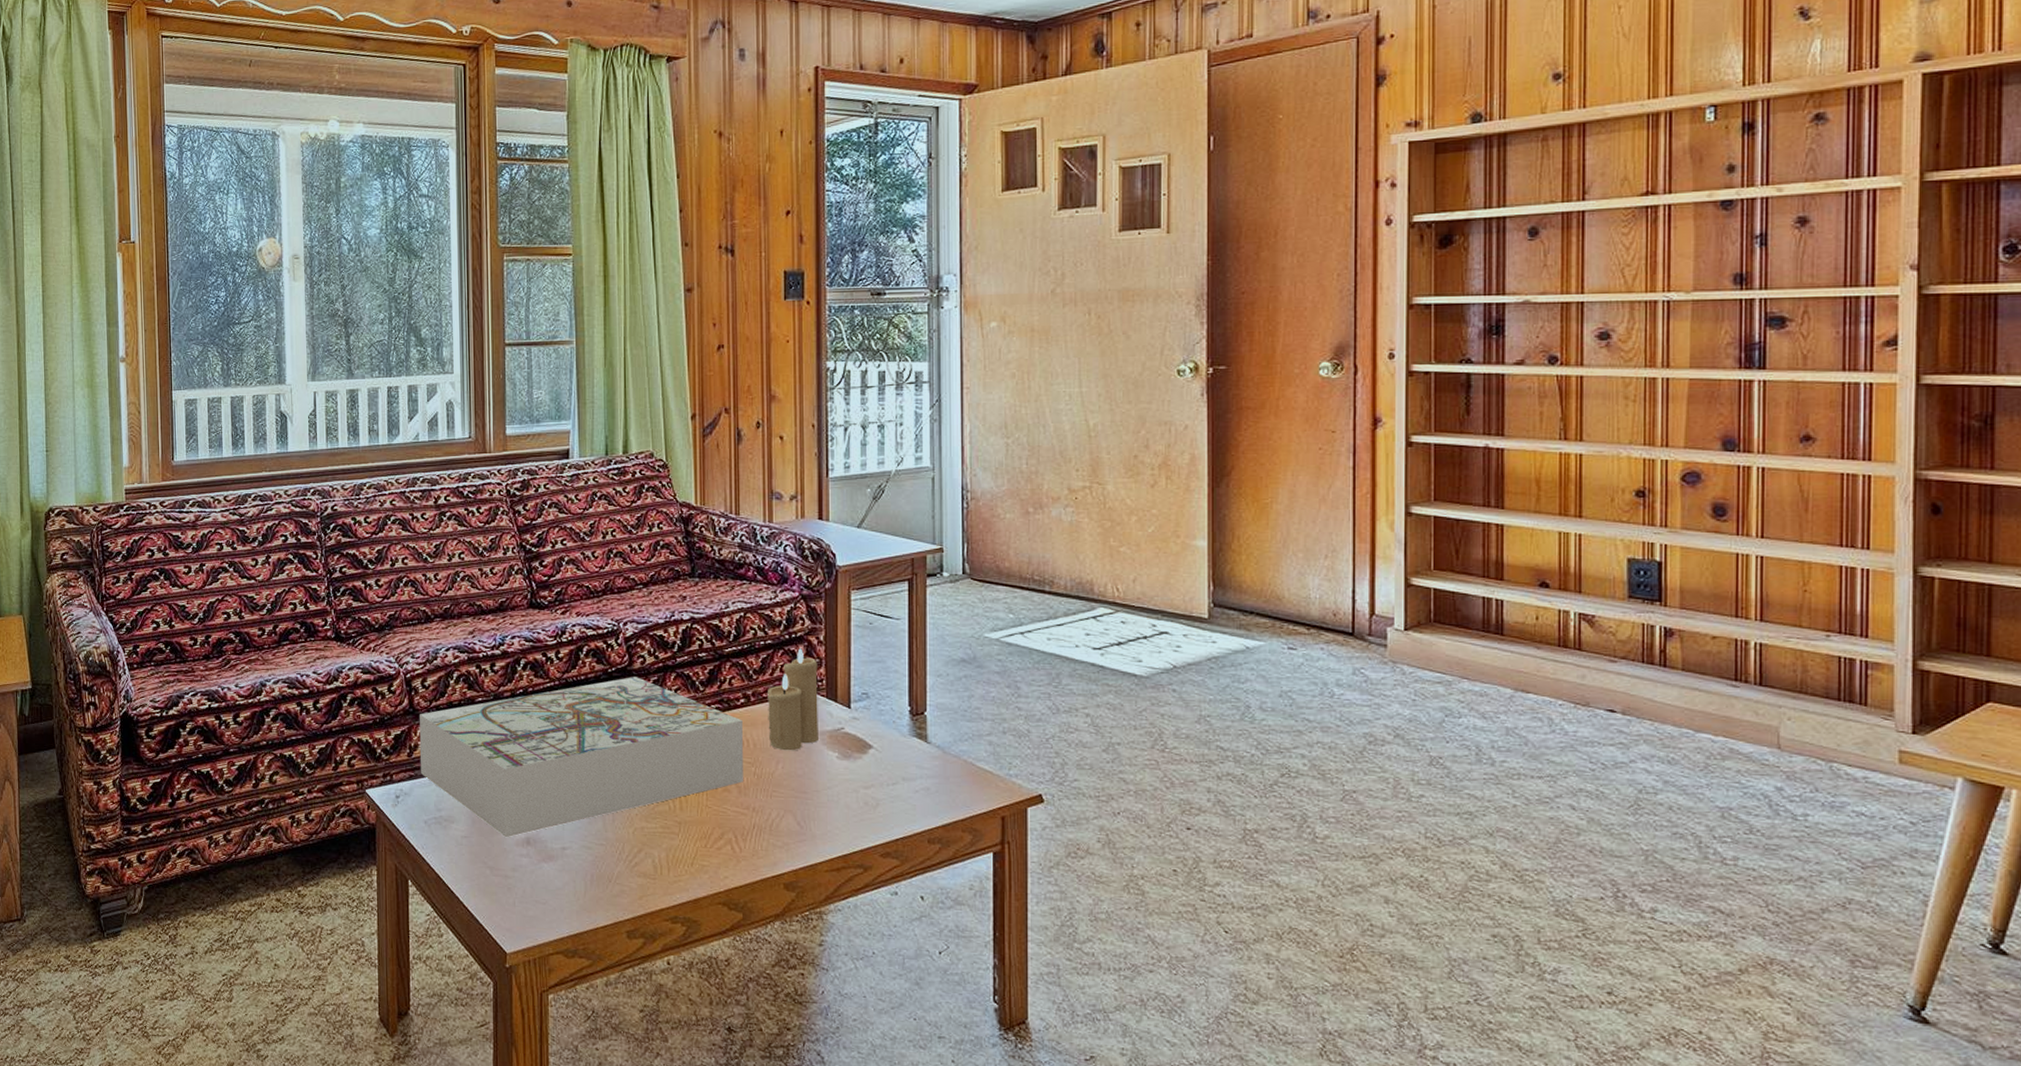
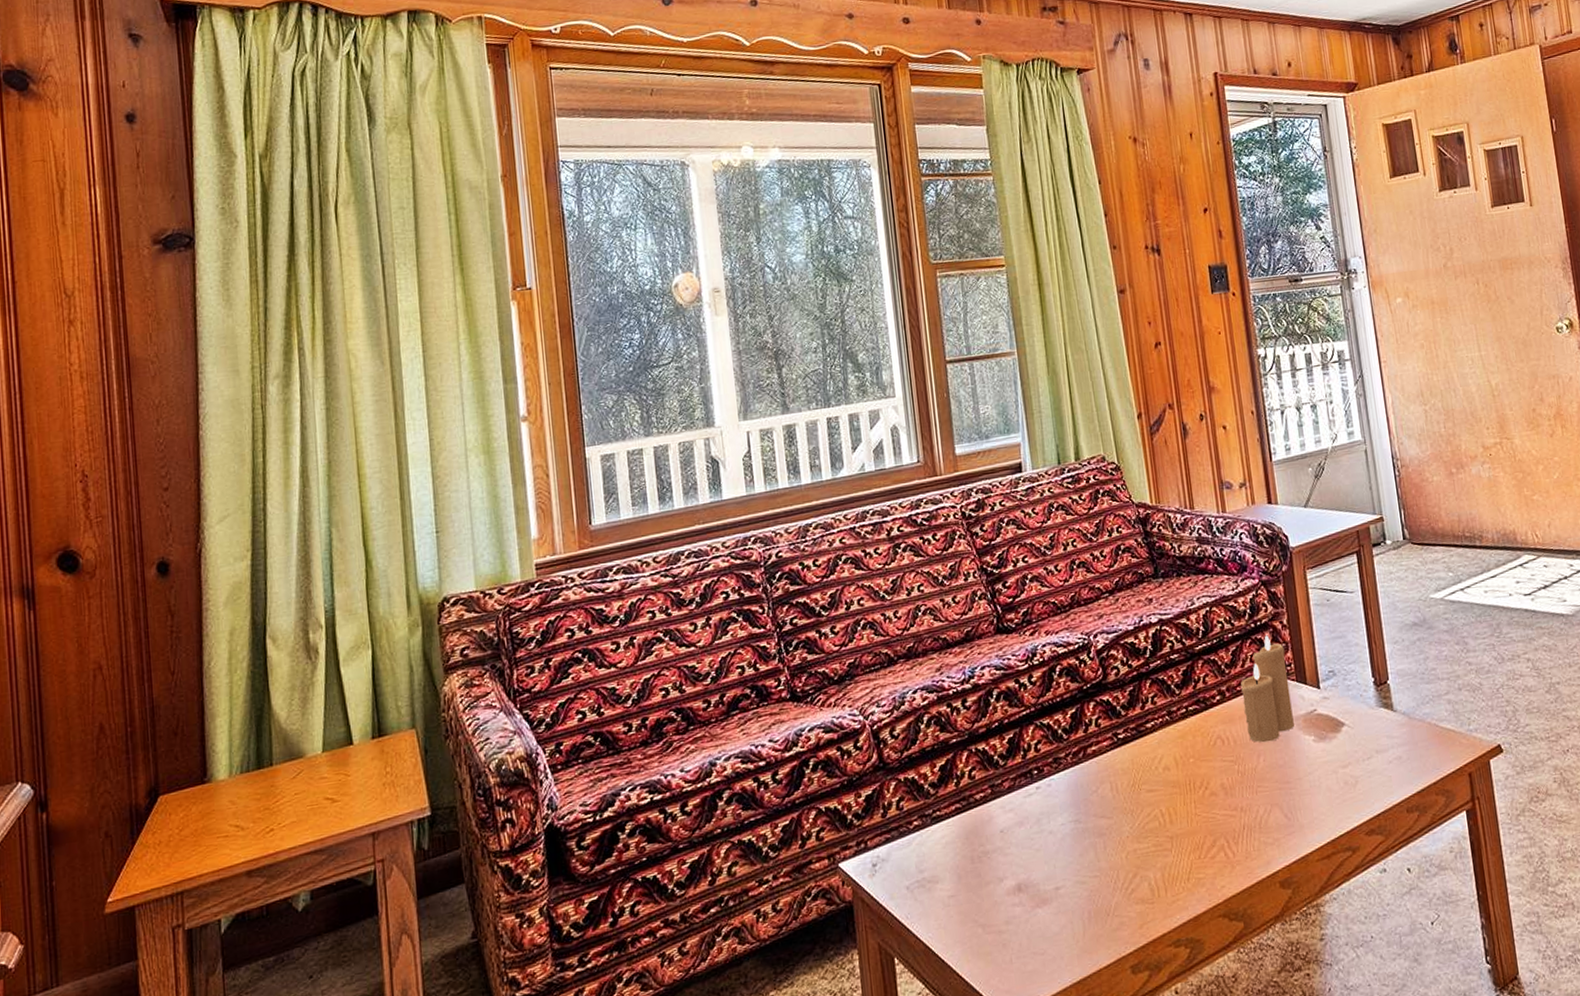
board game: present [420,677,743,838] -> none [891,690,1228,889]

